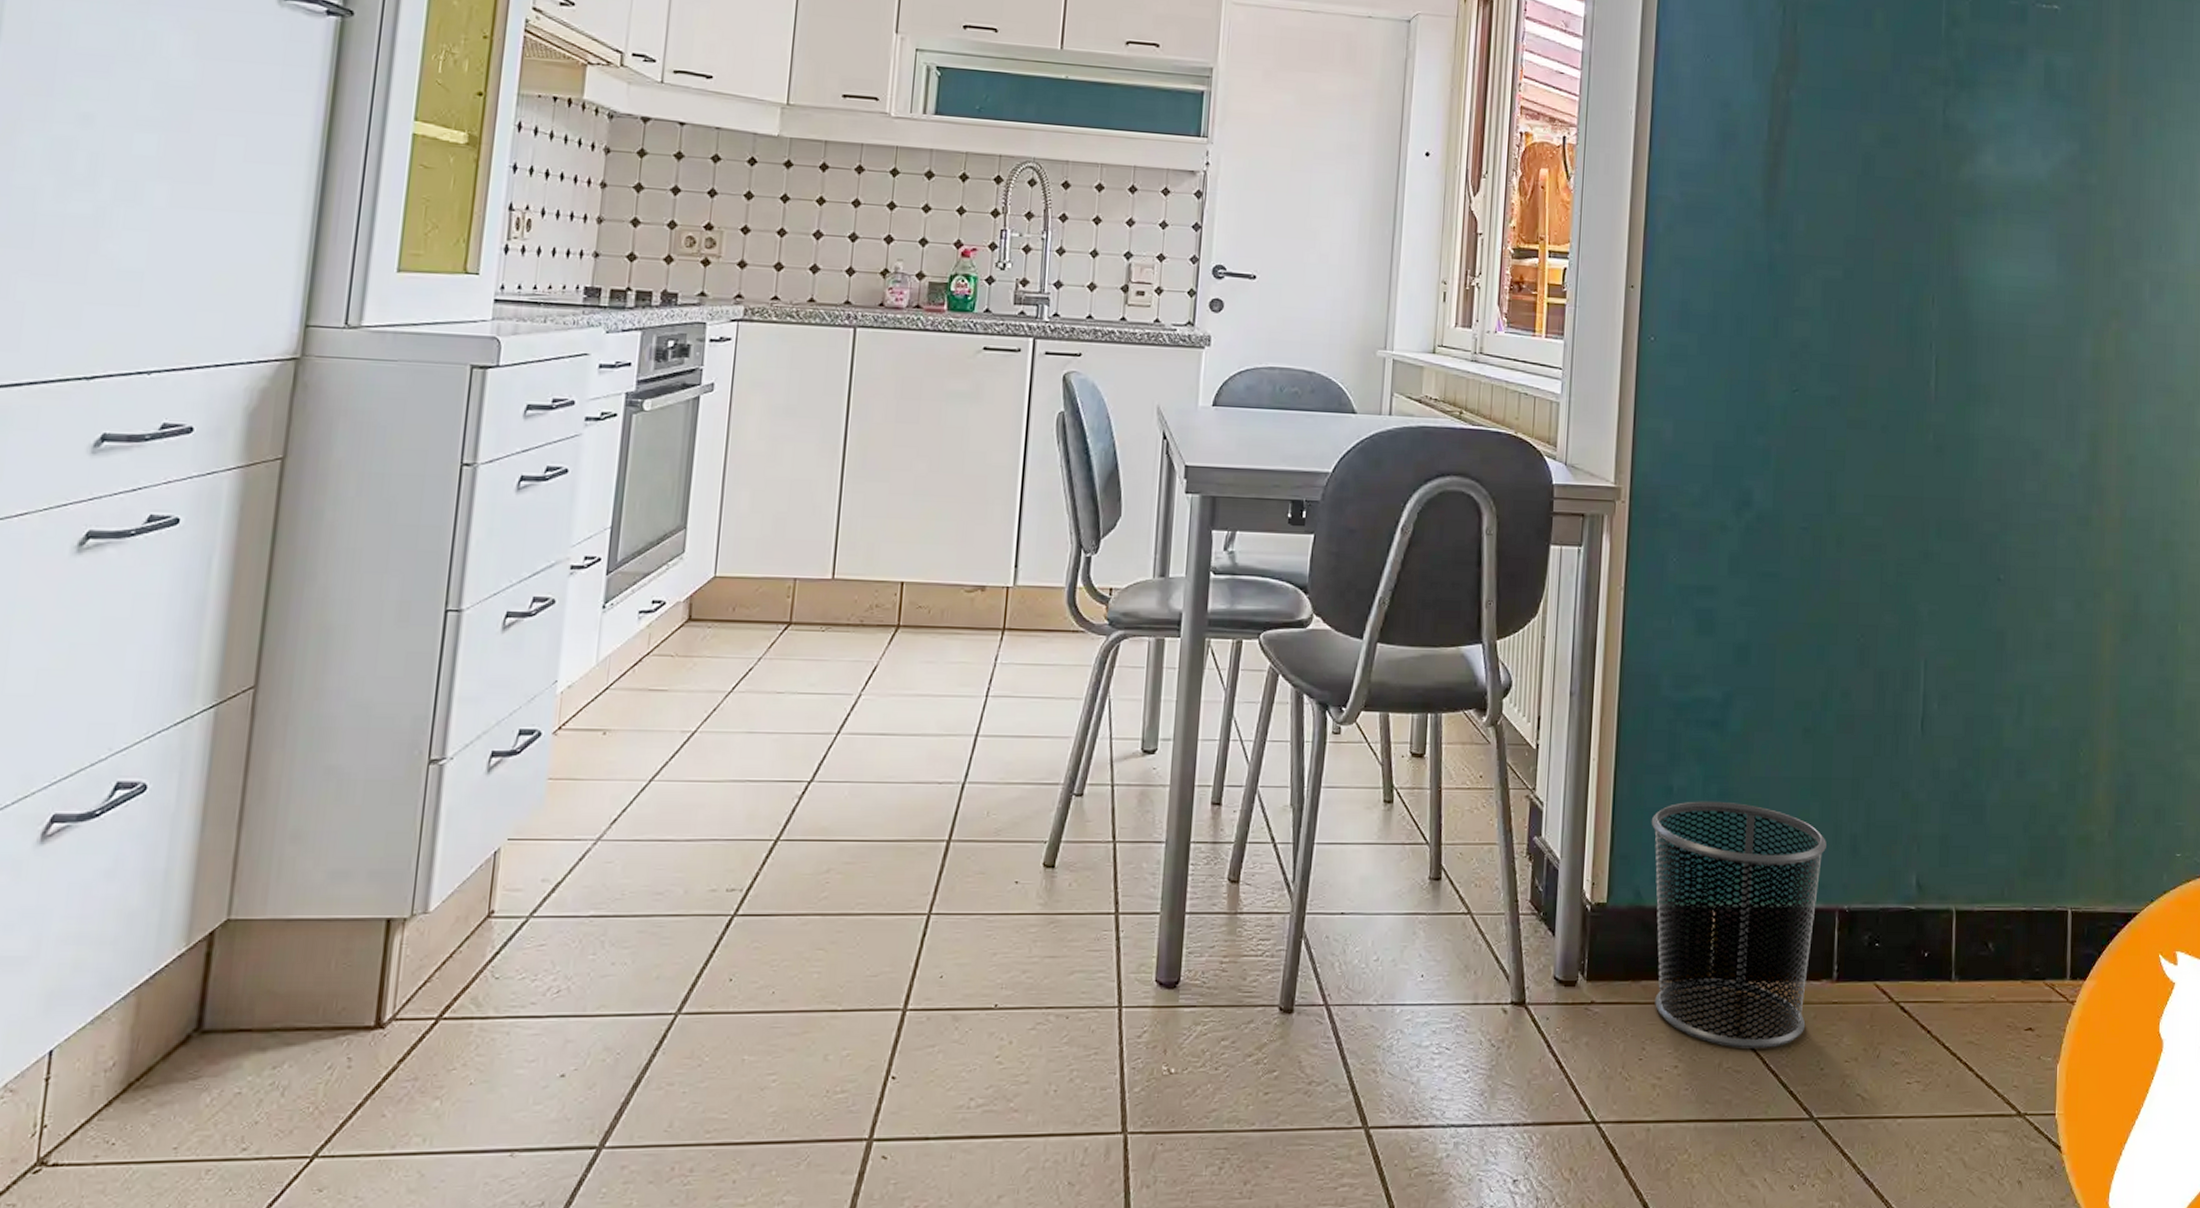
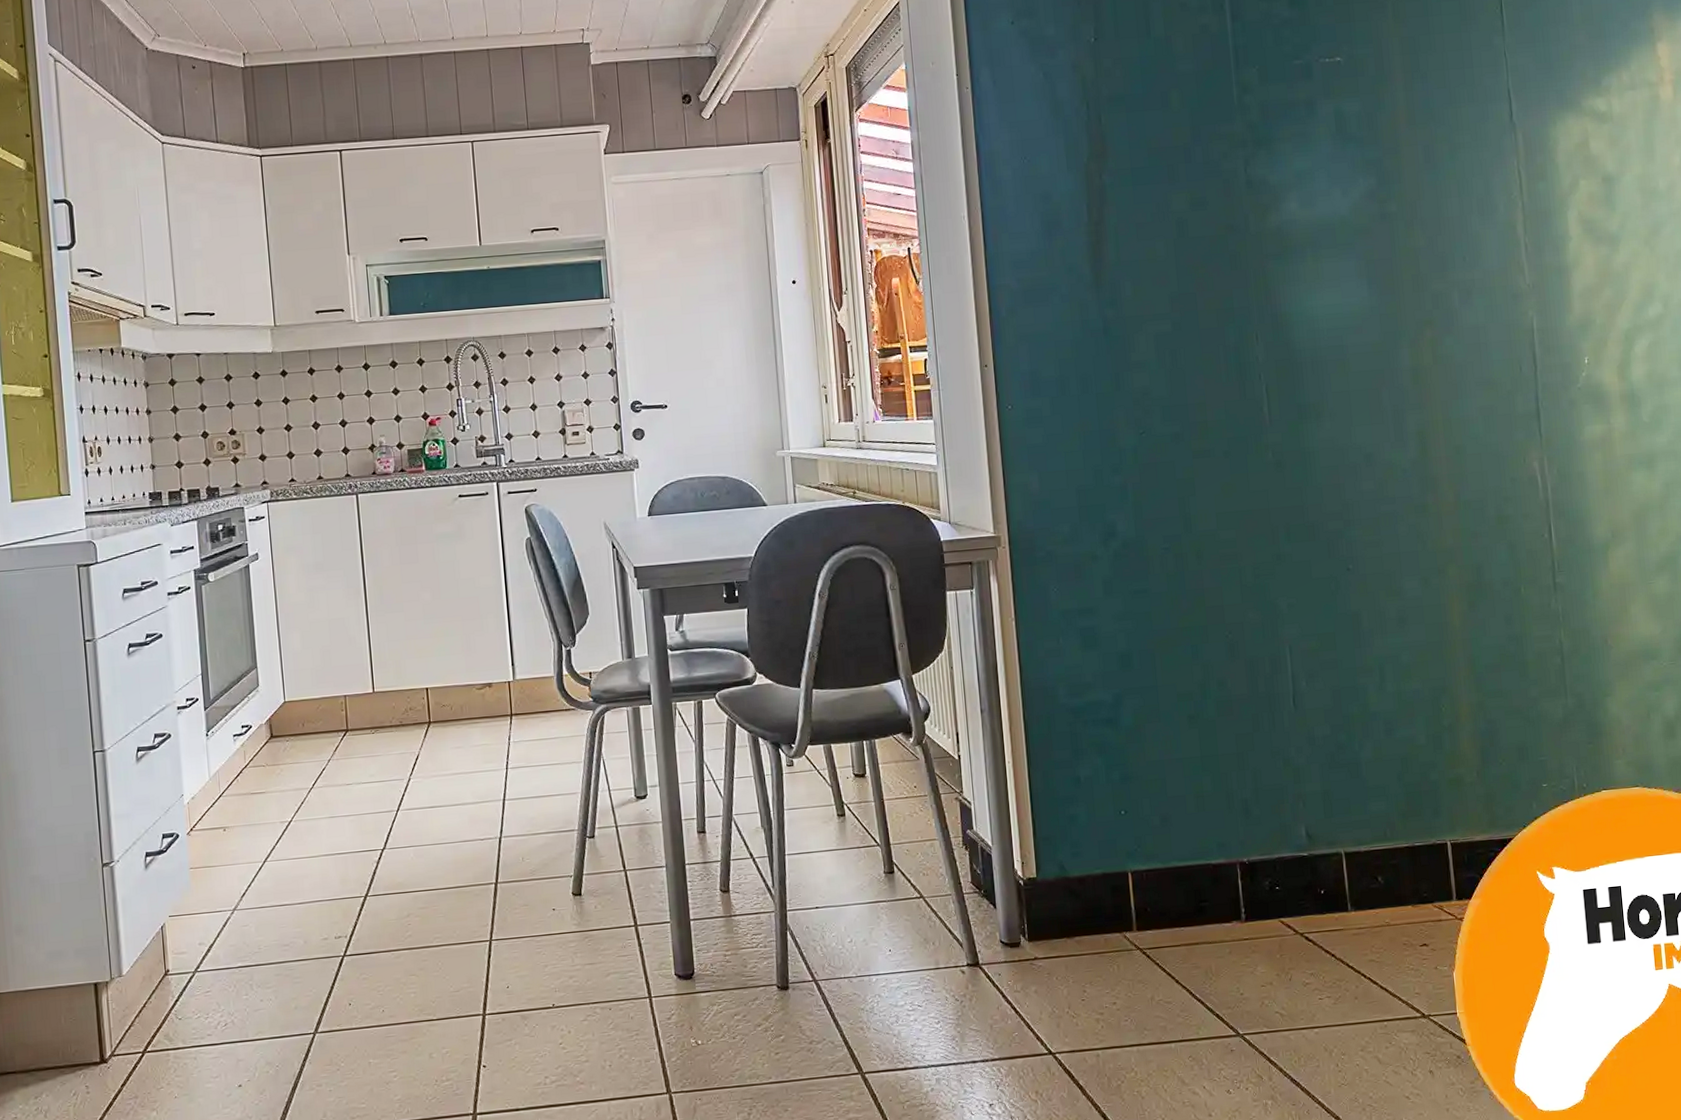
waste bin: present [1651,801,1827,1048] -> none [1065,784,1223,984]

